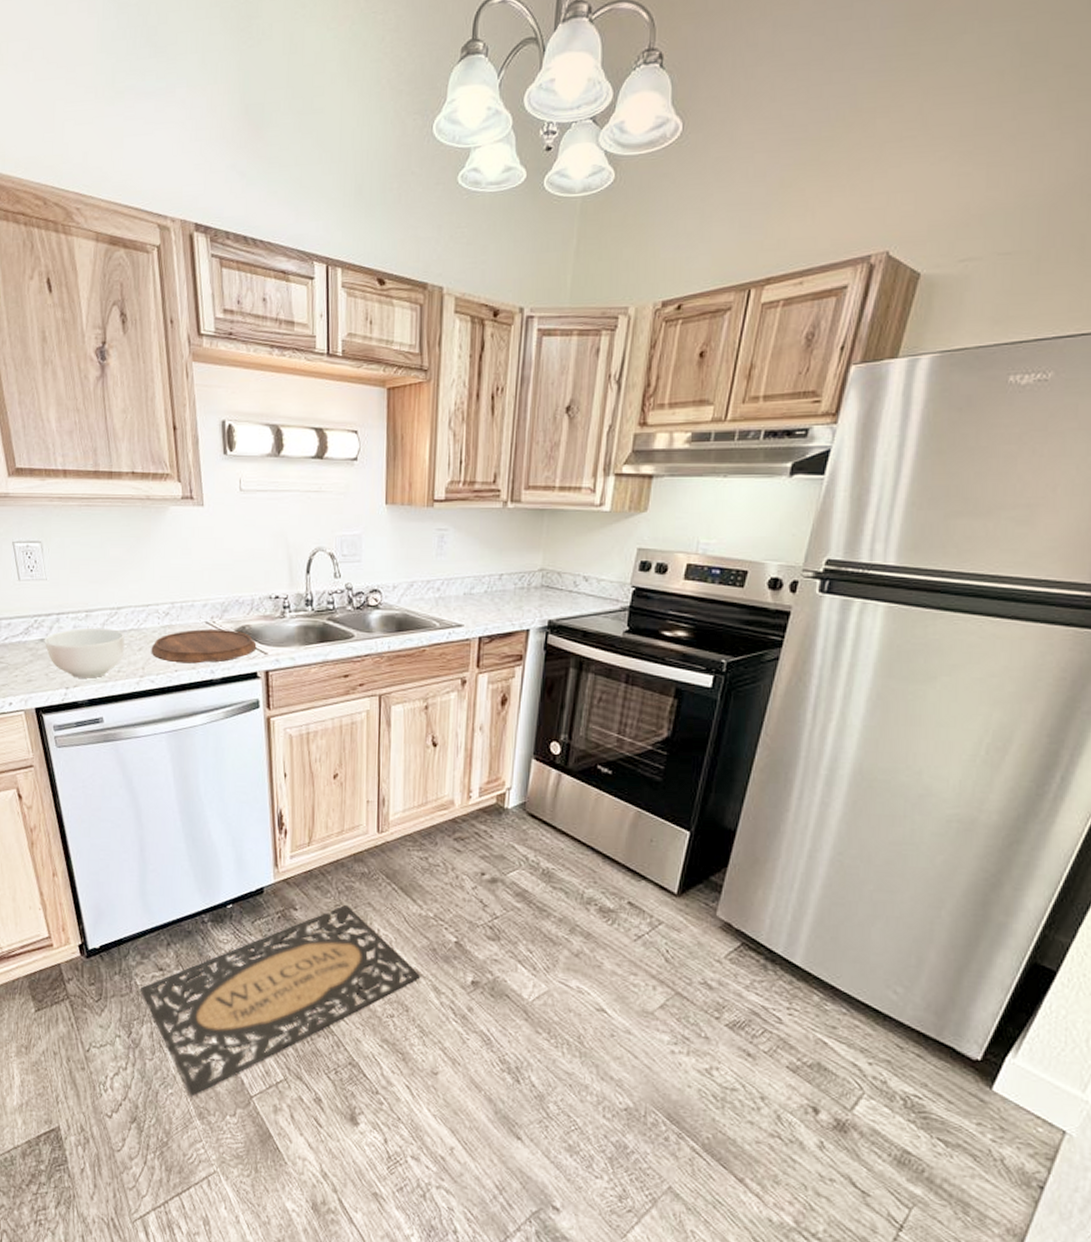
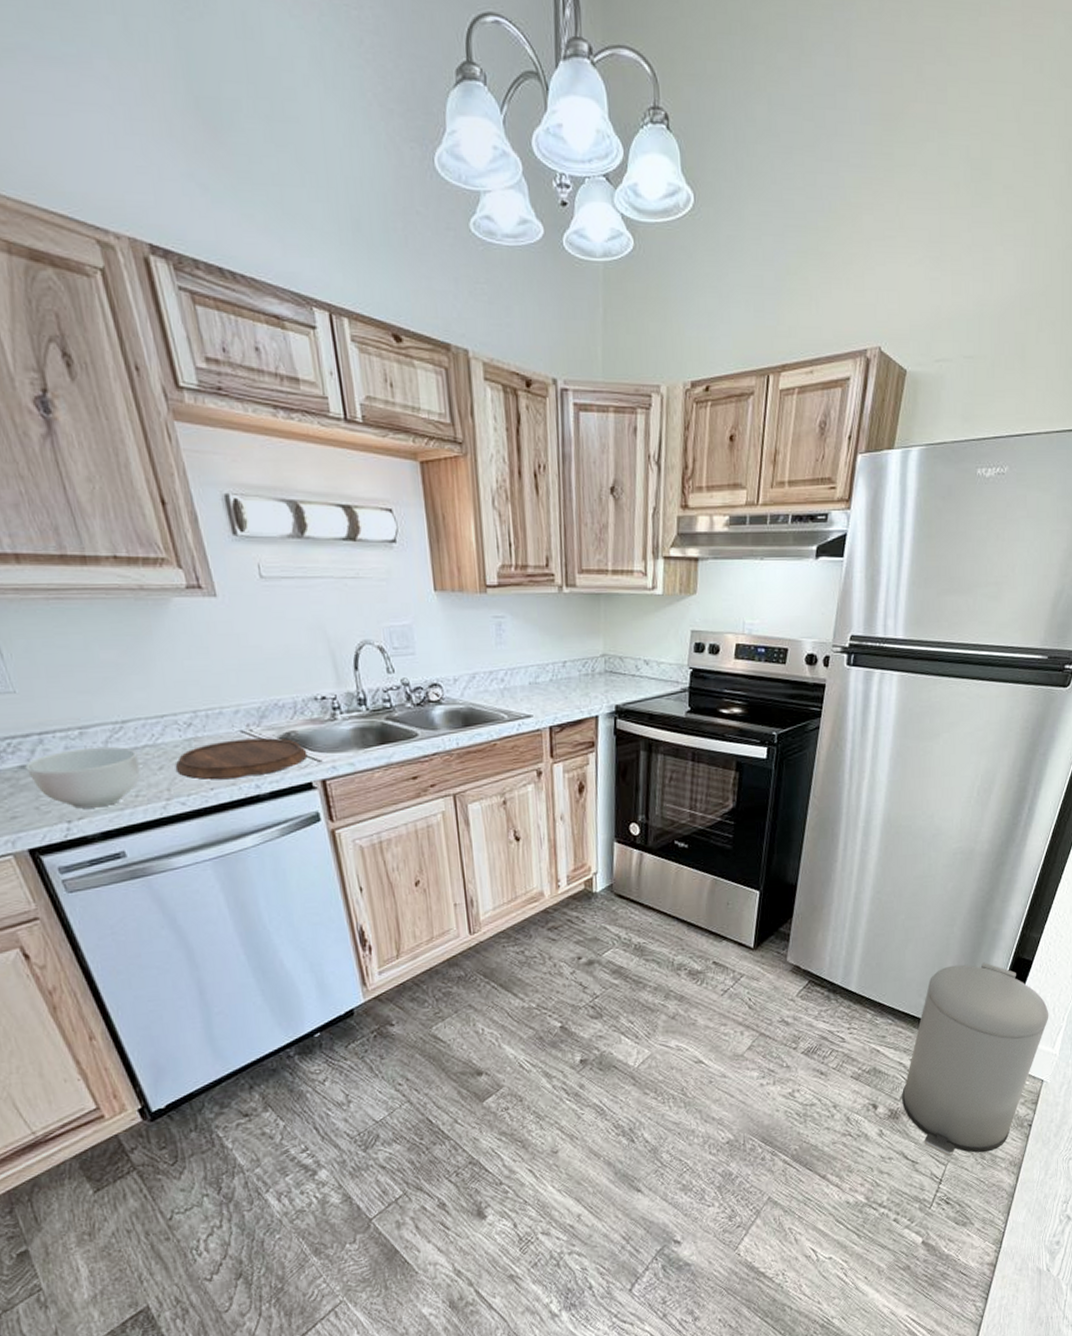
doormat: present [139,904,421,1096] -> none [223,1010,531,1236]
pedal bin: none [853,957,1080,1207] -> present [902,962,1049,1157]

